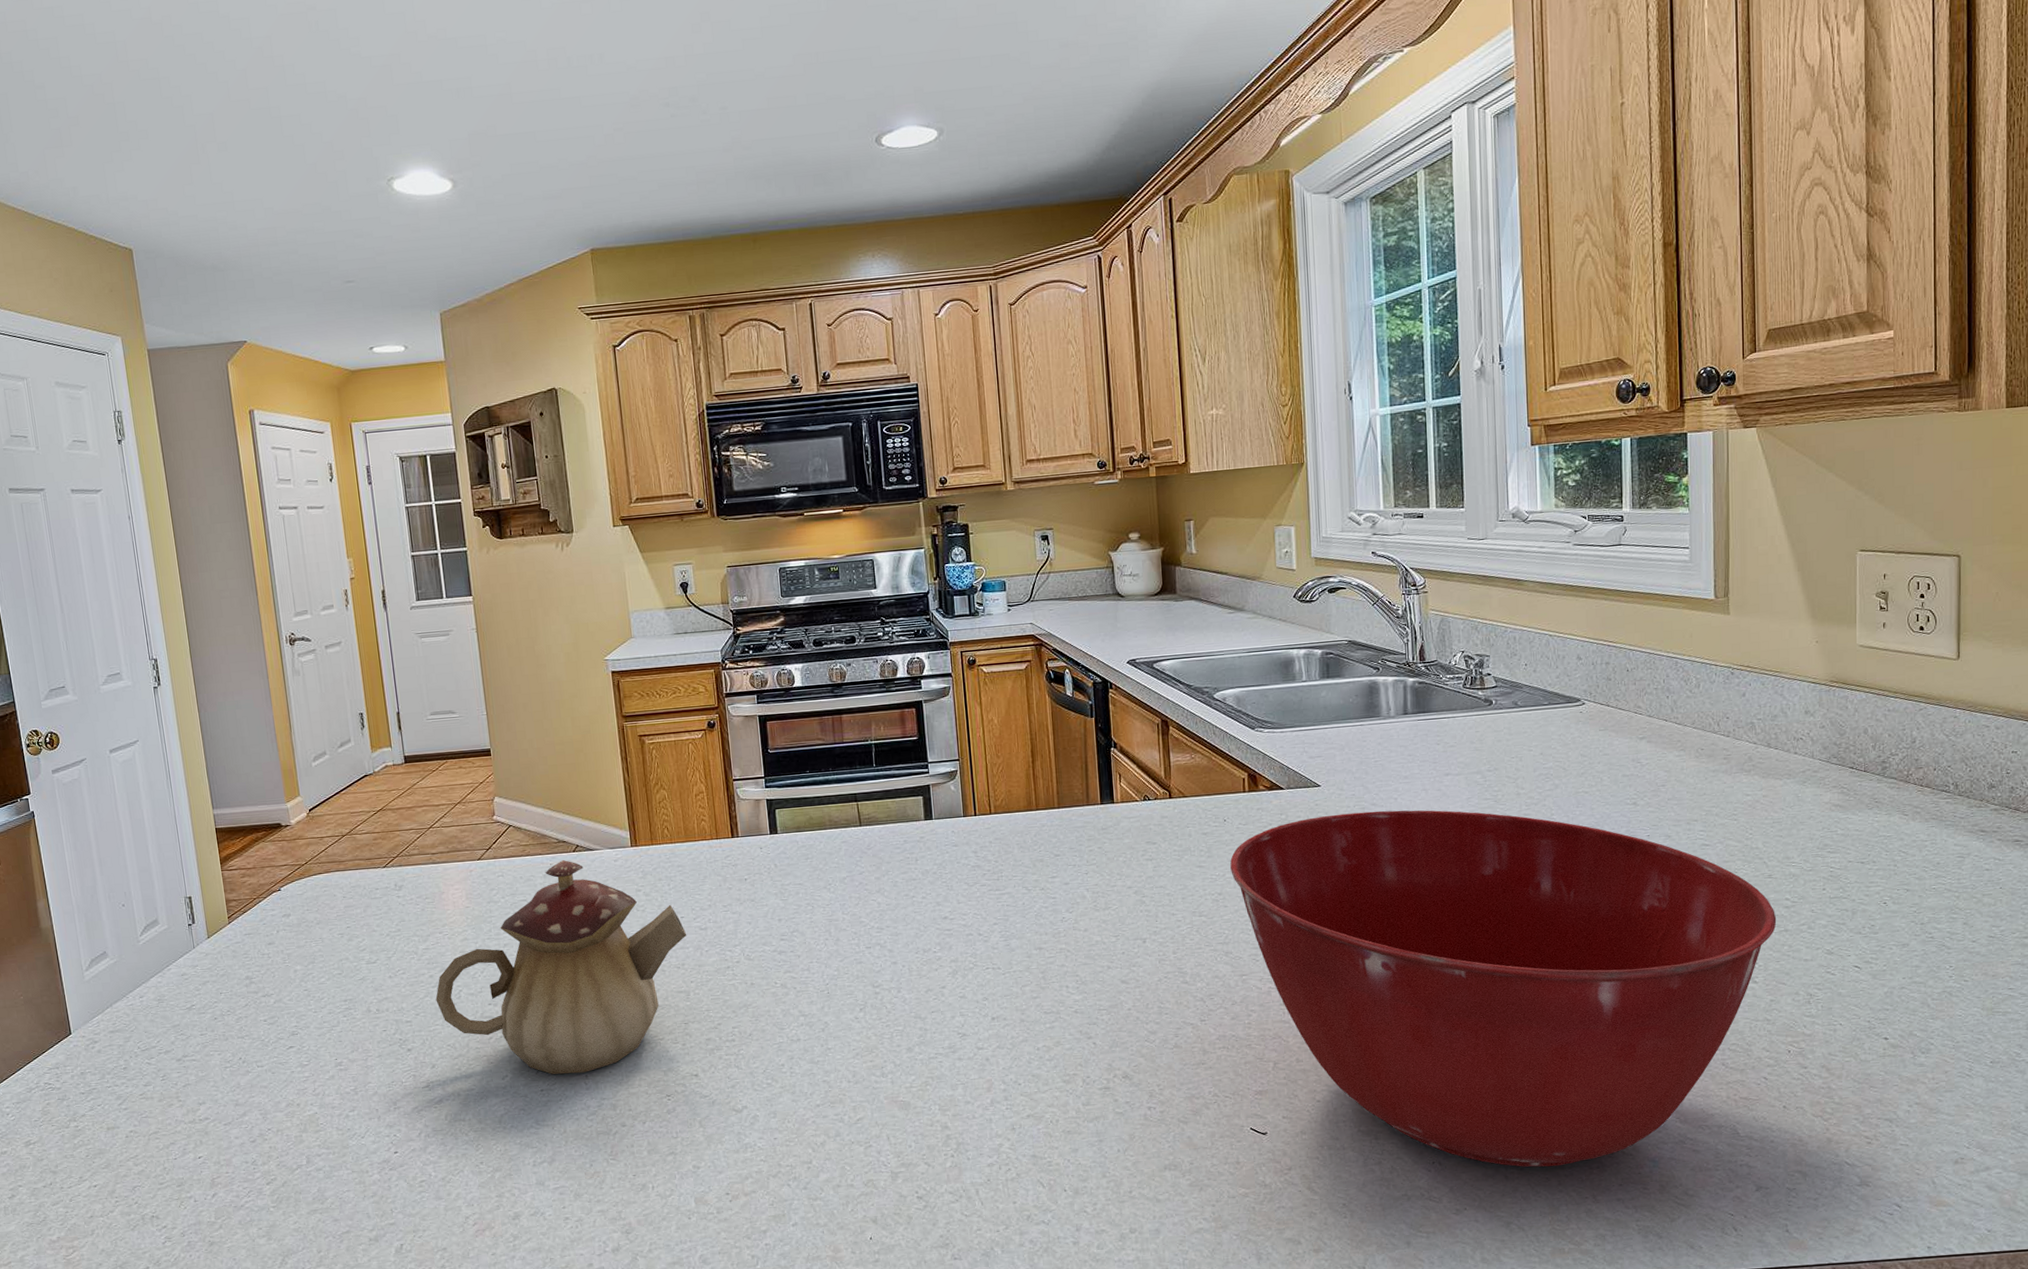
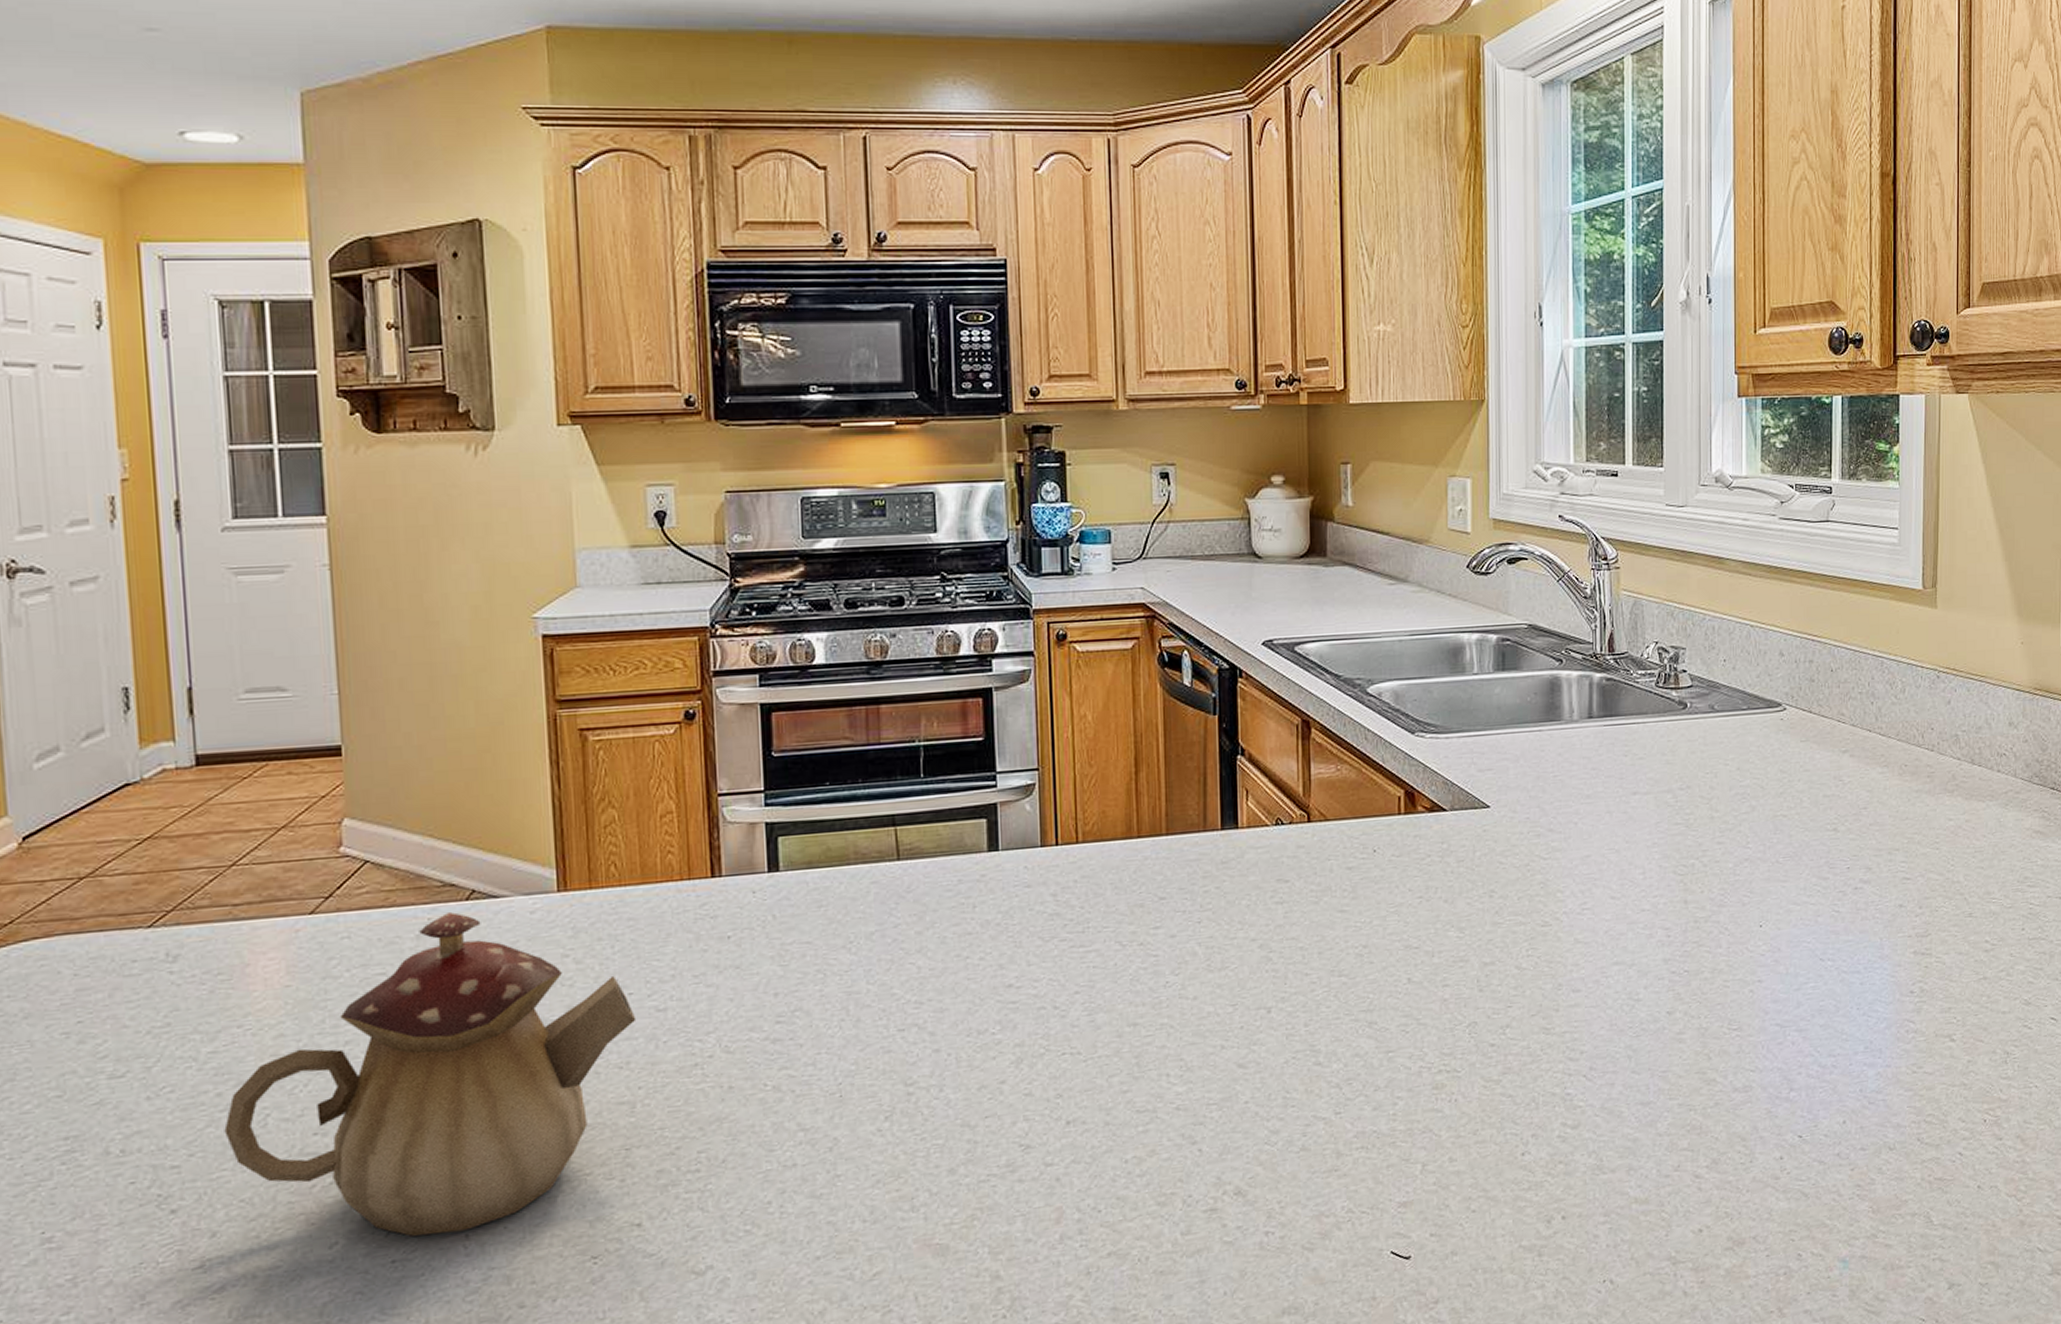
mixing bowl: present [1230,810,1777,1167] -> none [1379,837,1976,1279]

